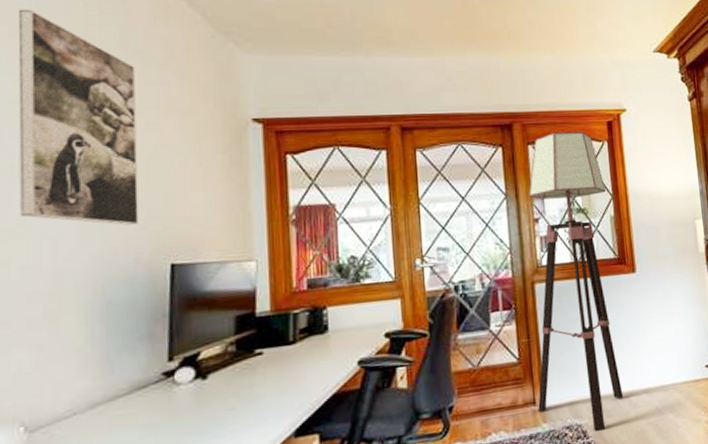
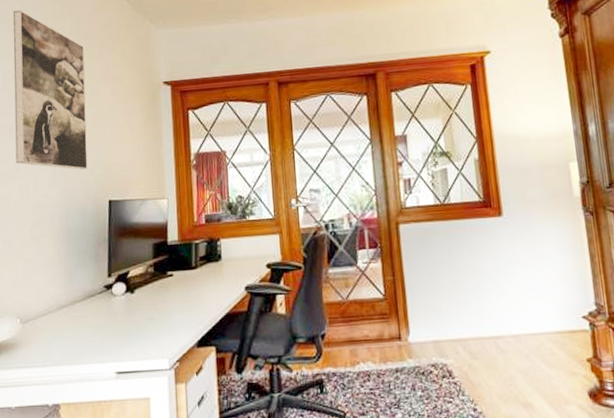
floor lamp: present [529,131,624,431] -> none [392,76,491,372]

